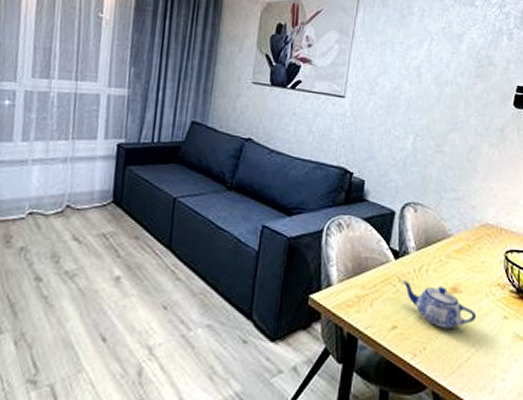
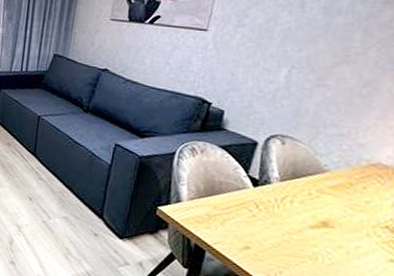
teapot: present [402,279,477,329] -> none [260,206,352,260]

